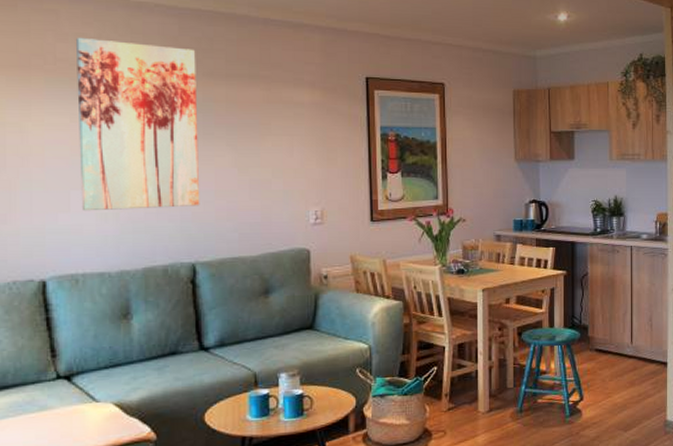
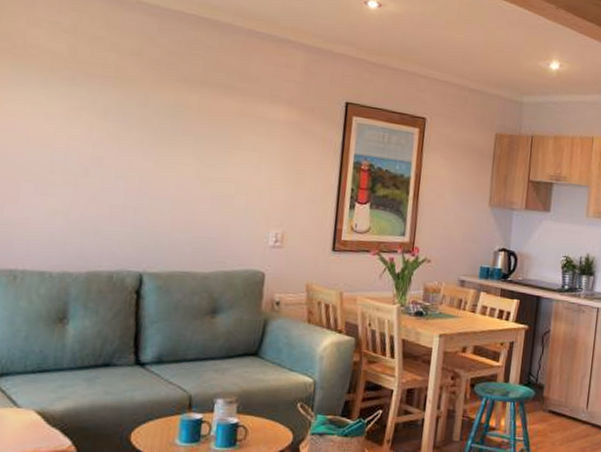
wall art: present [77,37,200,211] -> none [30,24,173,214]

